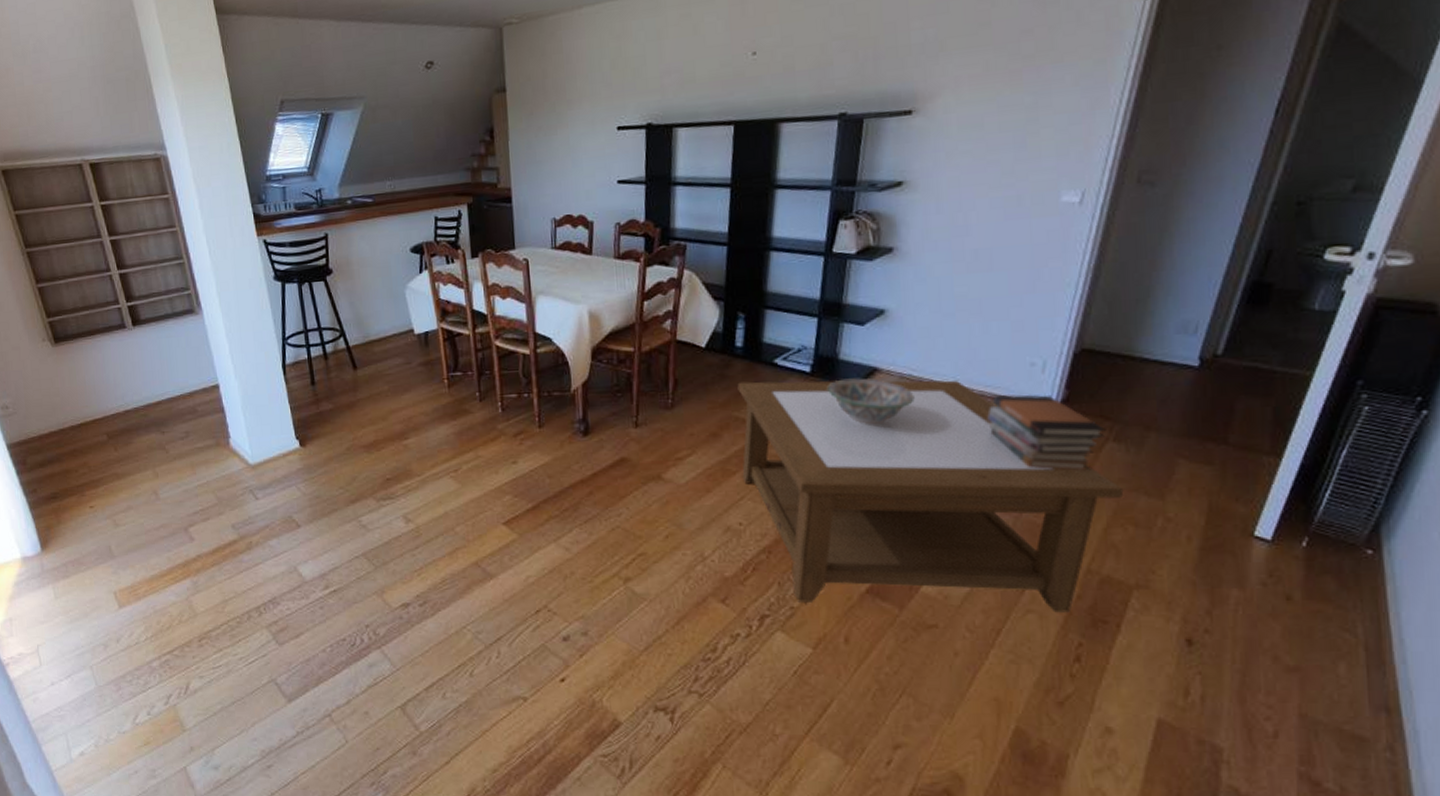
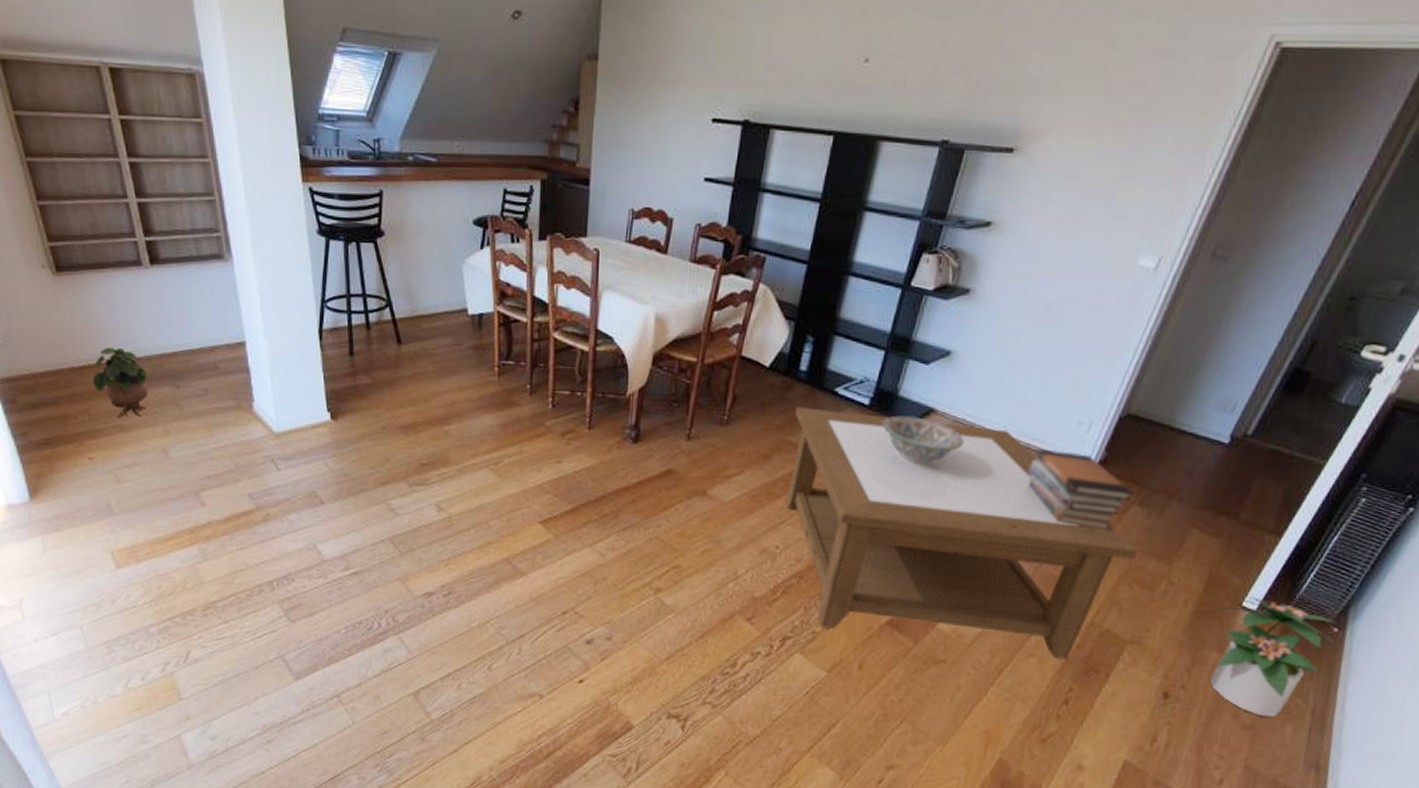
potted plant: none [89,404,138,467] -> present [92,348,149,418]
potted plant: none [1227,524,1377,655] -> present [1210,595,1338,716]

